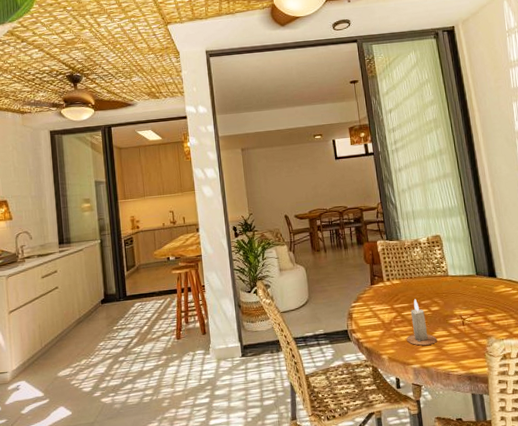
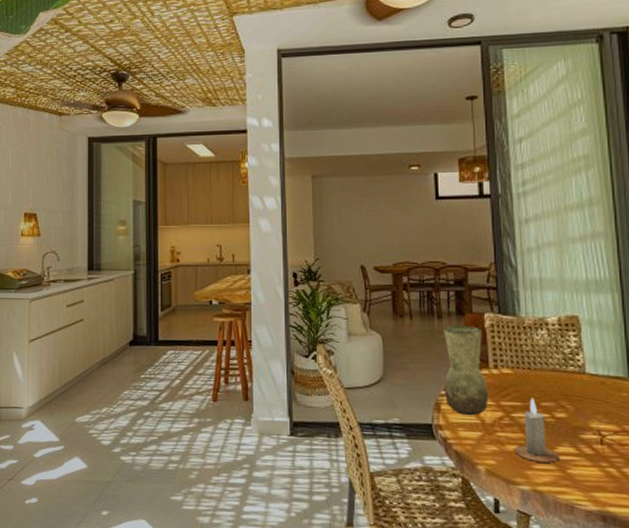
vase: none [349,252,386,320] -> present [443,326,489,416]

